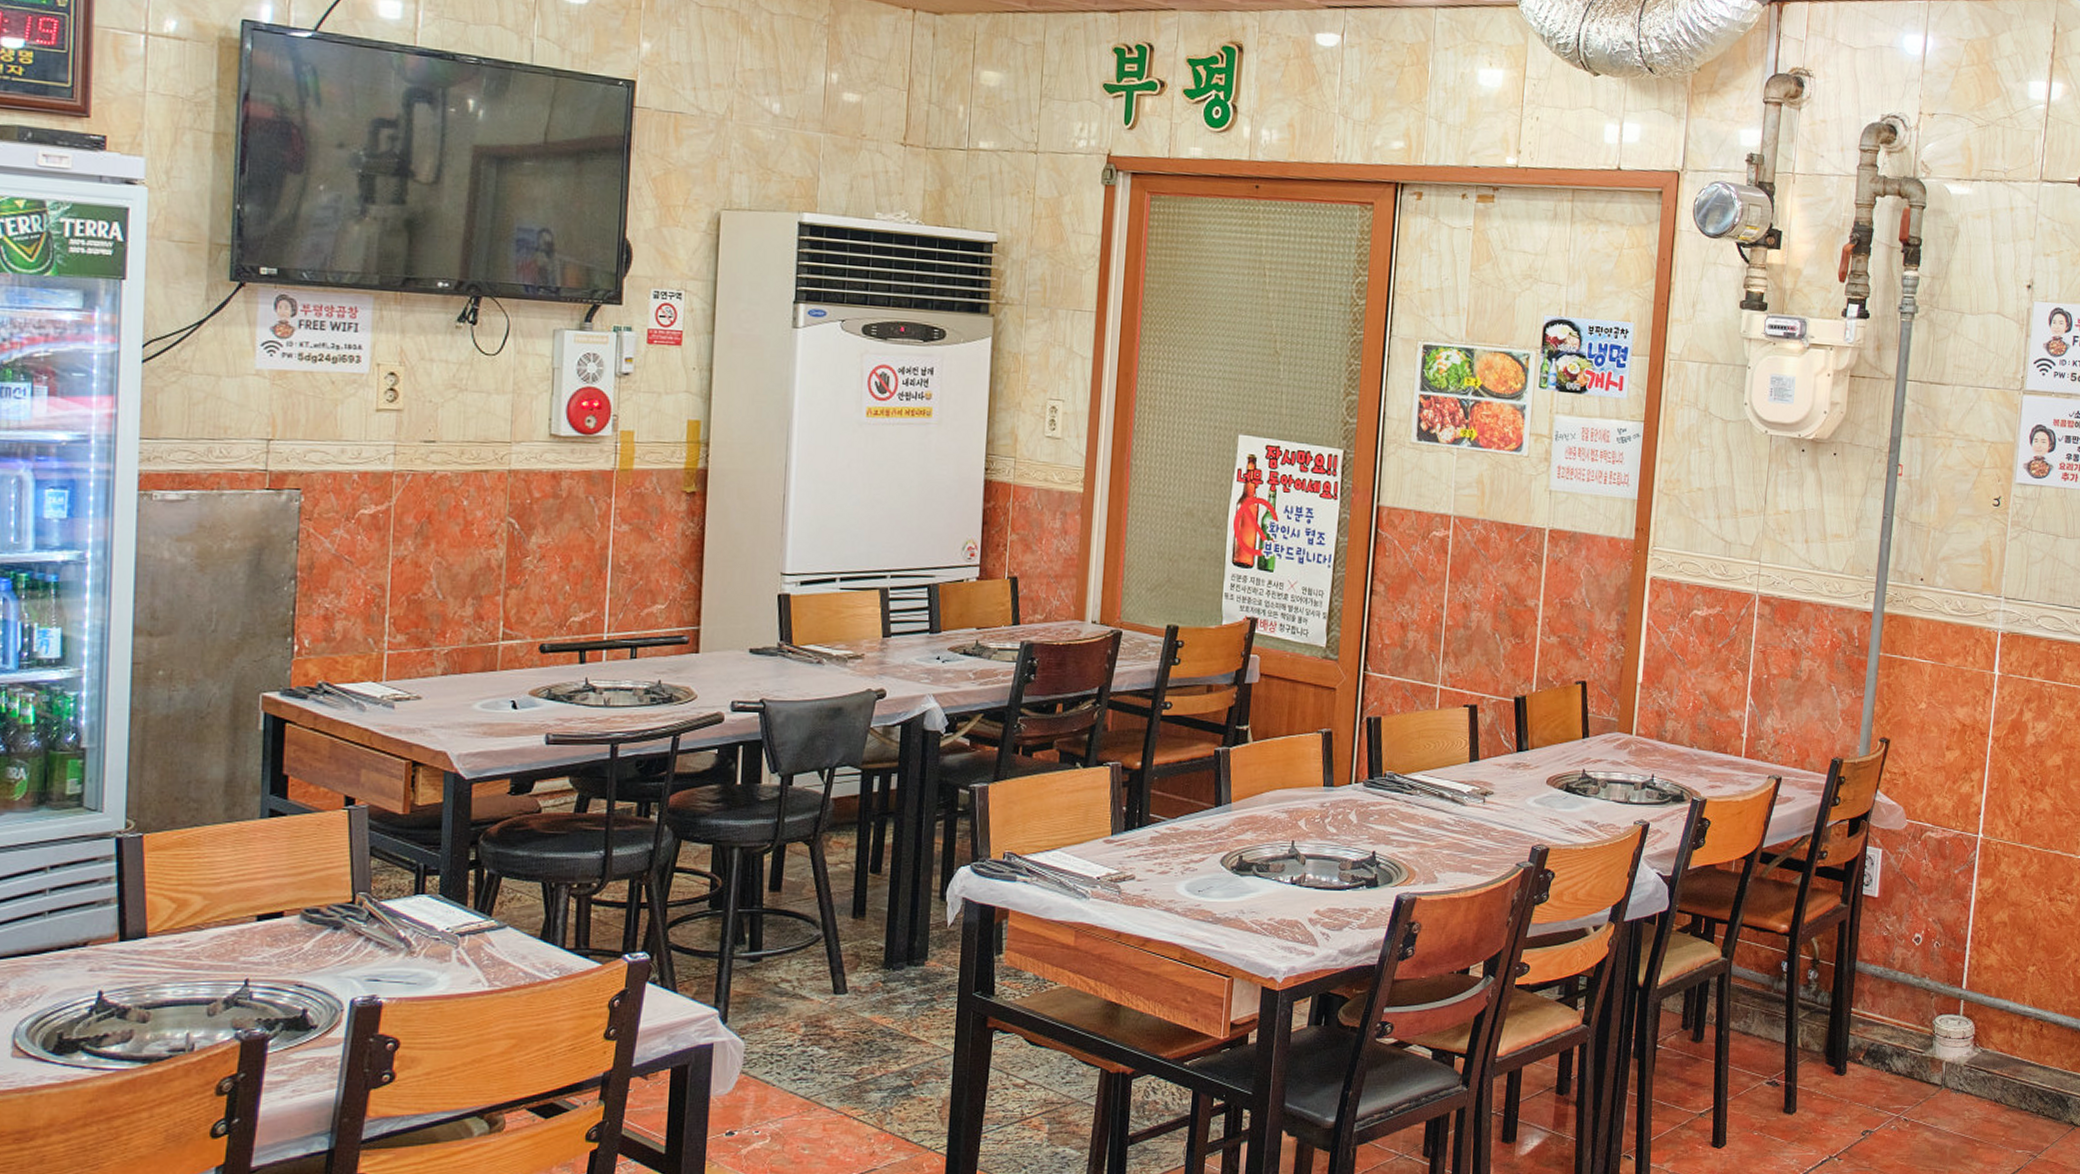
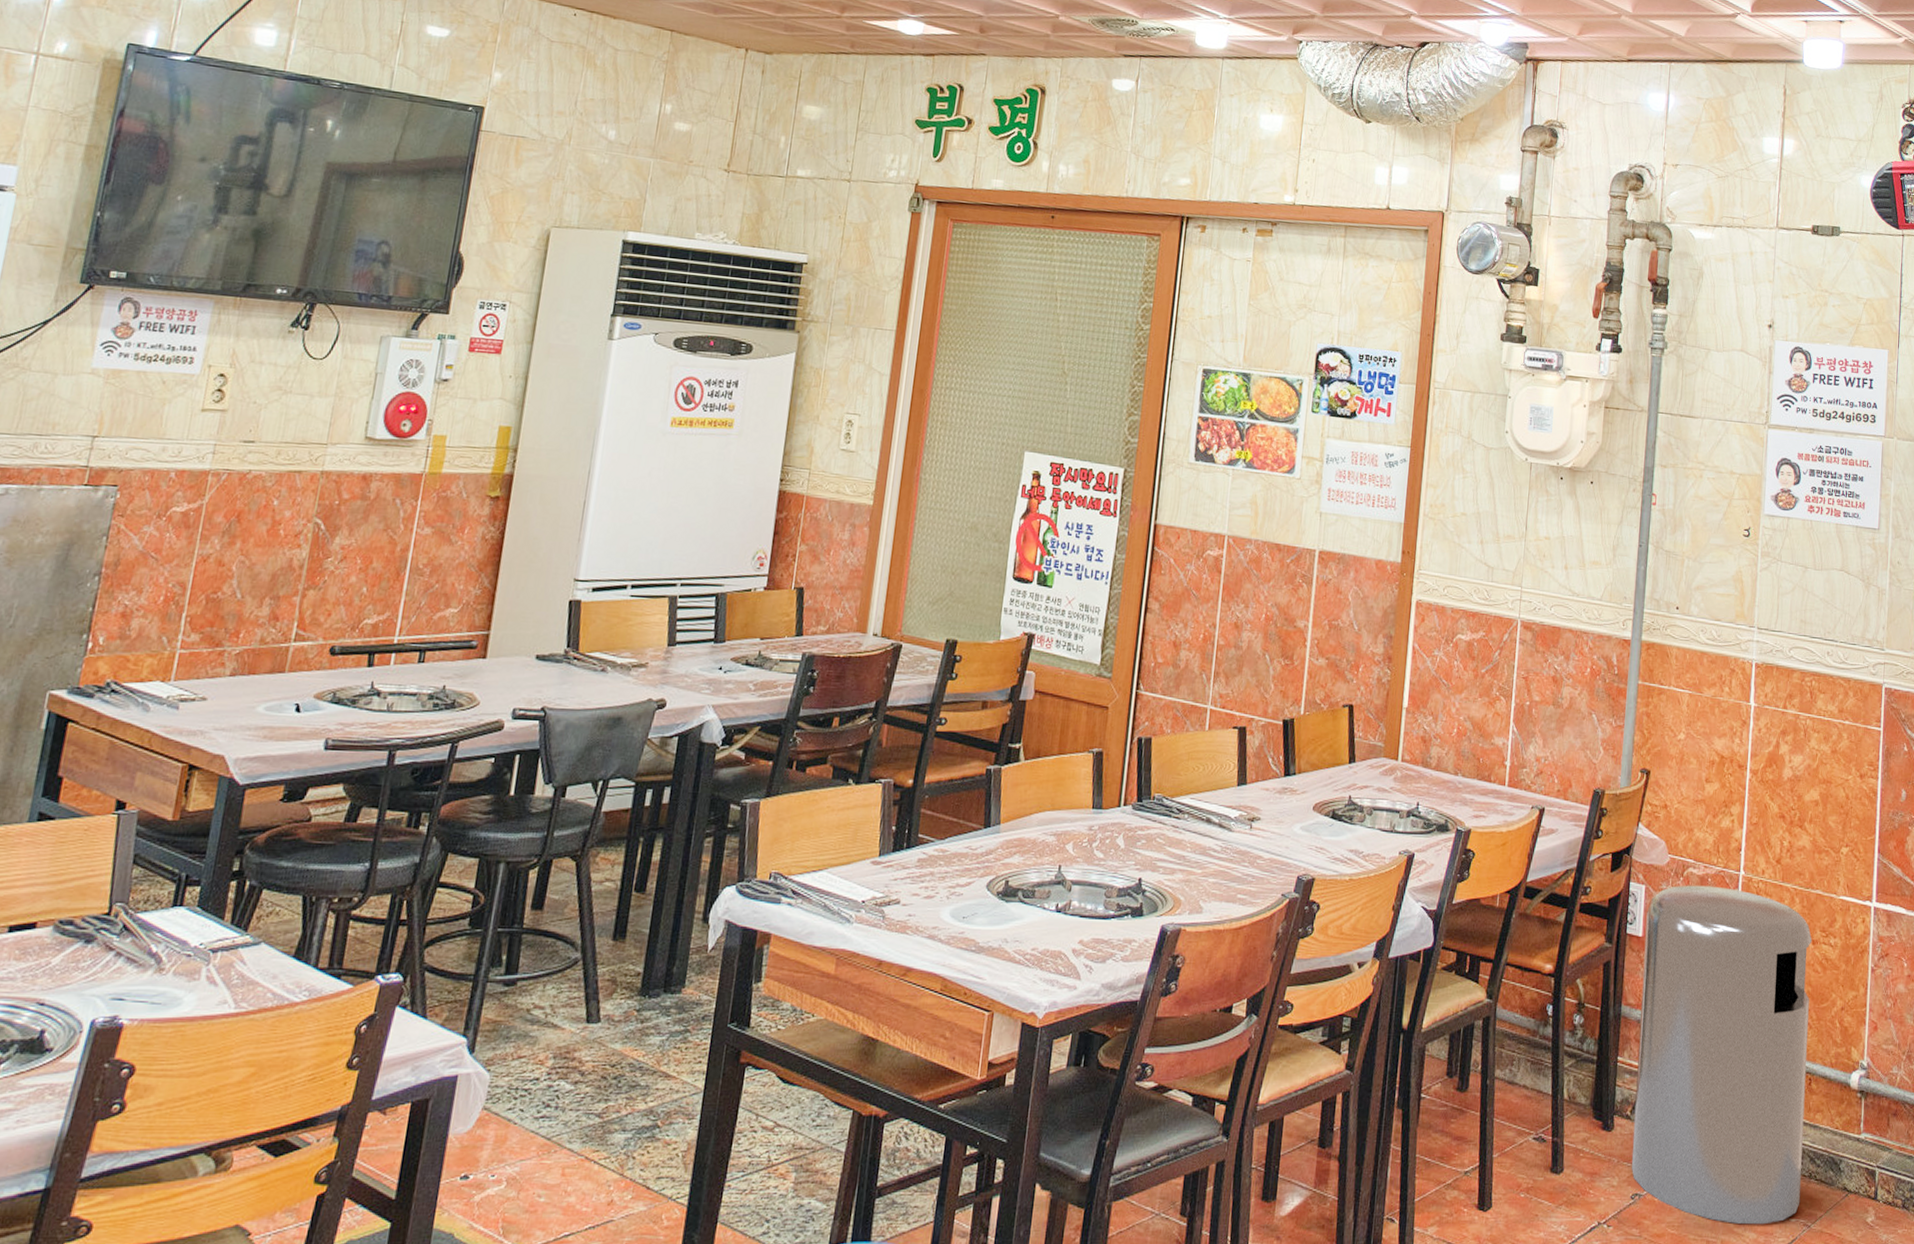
trash can: none [1862,848,2049,1156] -> present [1631,885,1813,1225]

